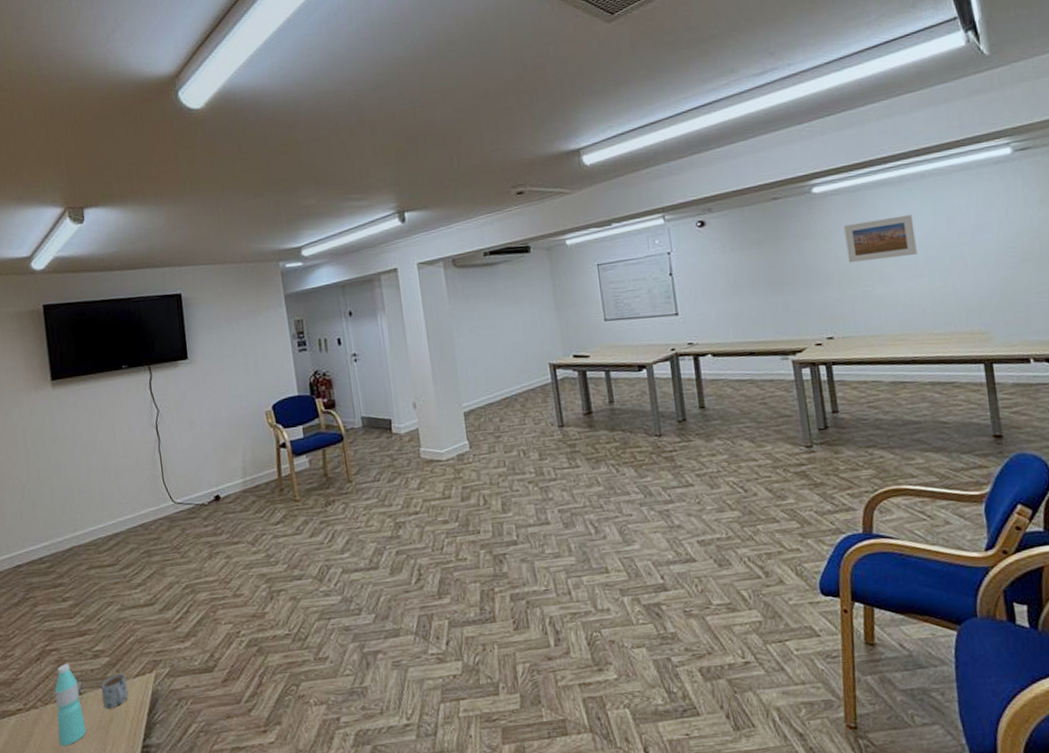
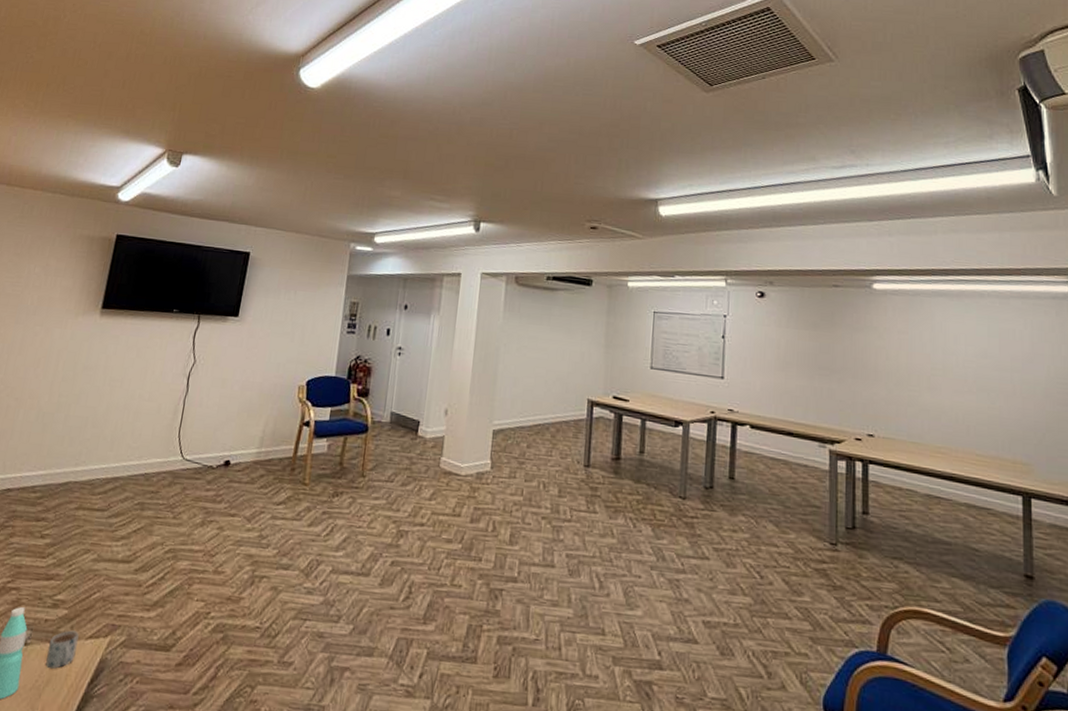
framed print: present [844,214,917,263] -> none [898,326,968,371]

